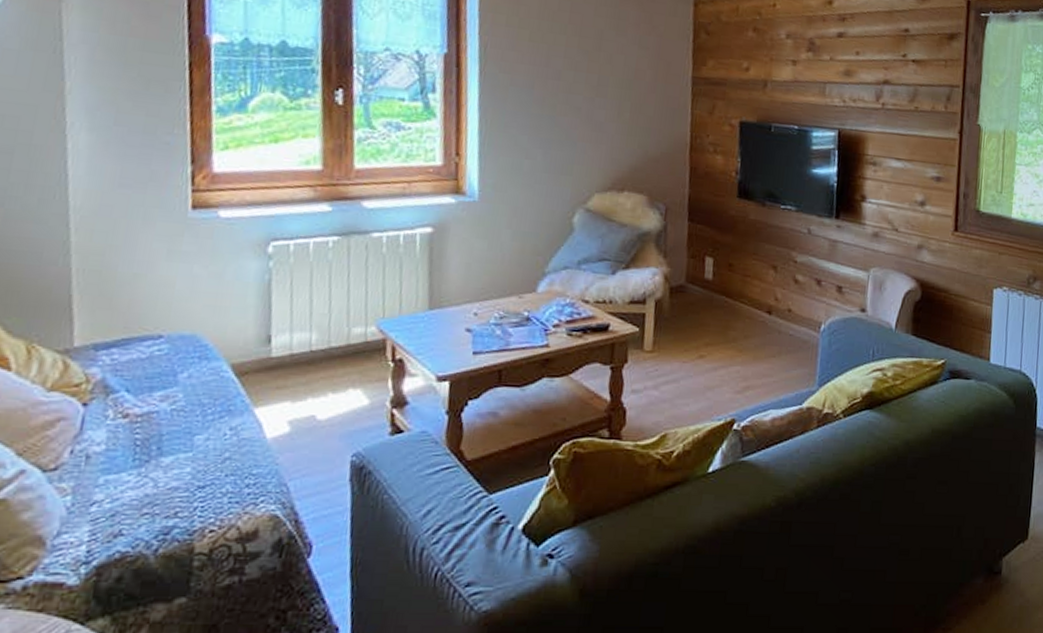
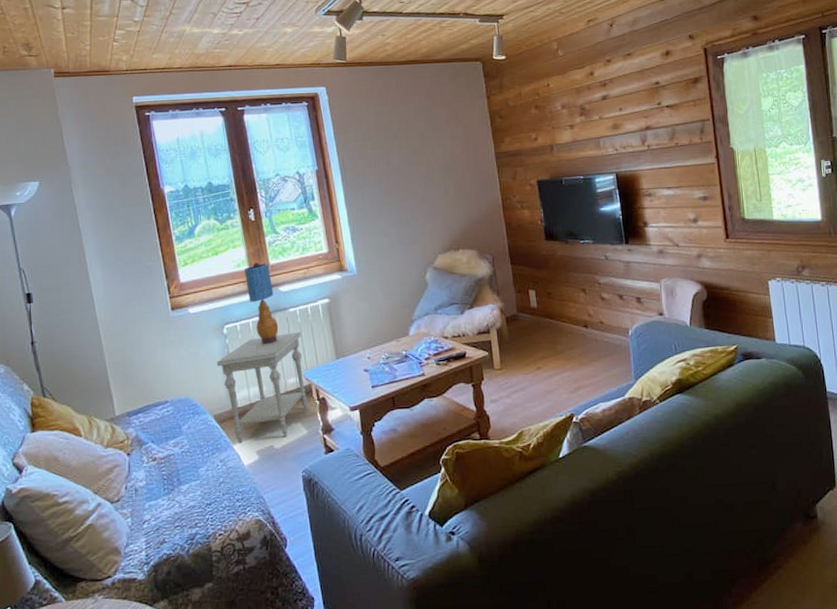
side table: none [249,265,385,408] -> present [217,331,308,444]
table lamp: none [314,162,354,277] -> present [245,263,279,345]

